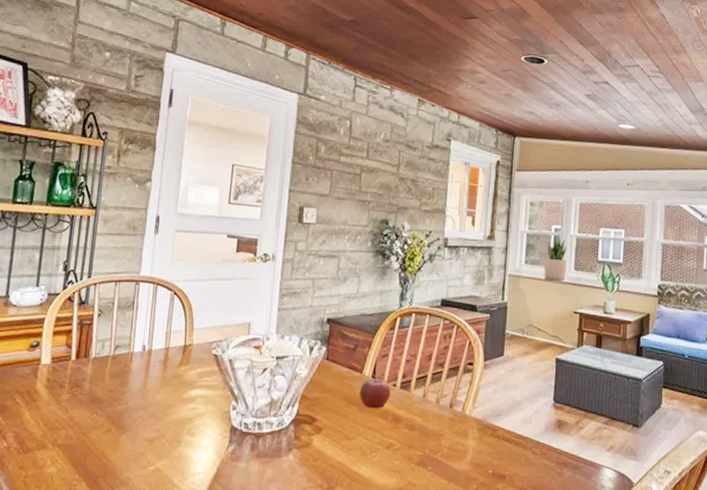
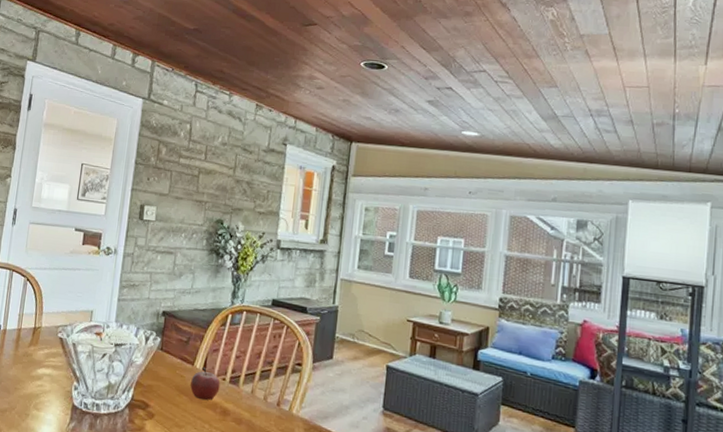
planter: present [544,239,567,281] -> none [377,246,402,289]

